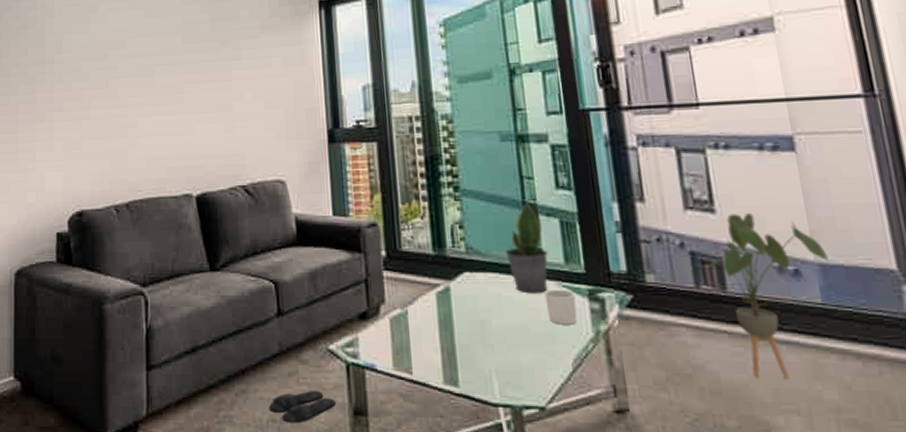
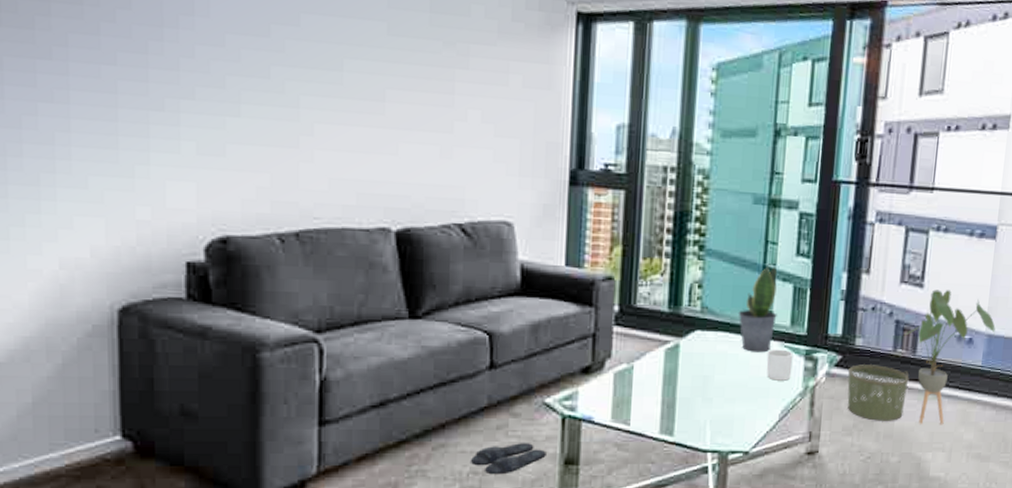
basket: none [643,303,729,375] -> present [847,363,909,422]

